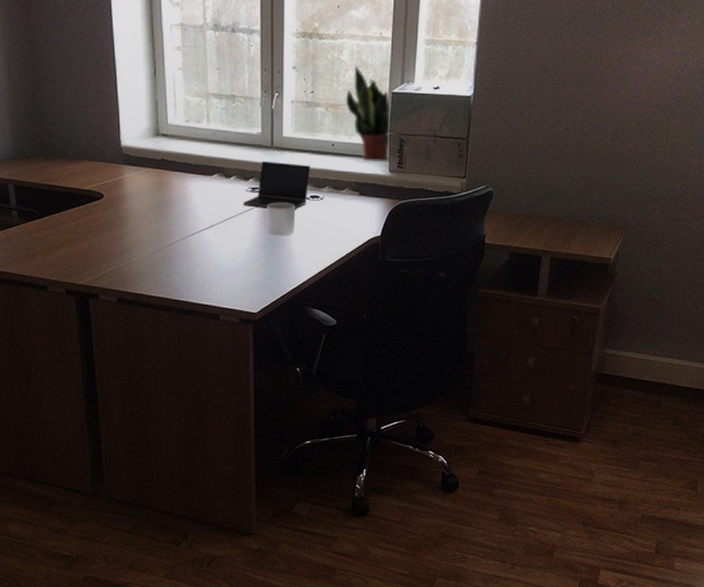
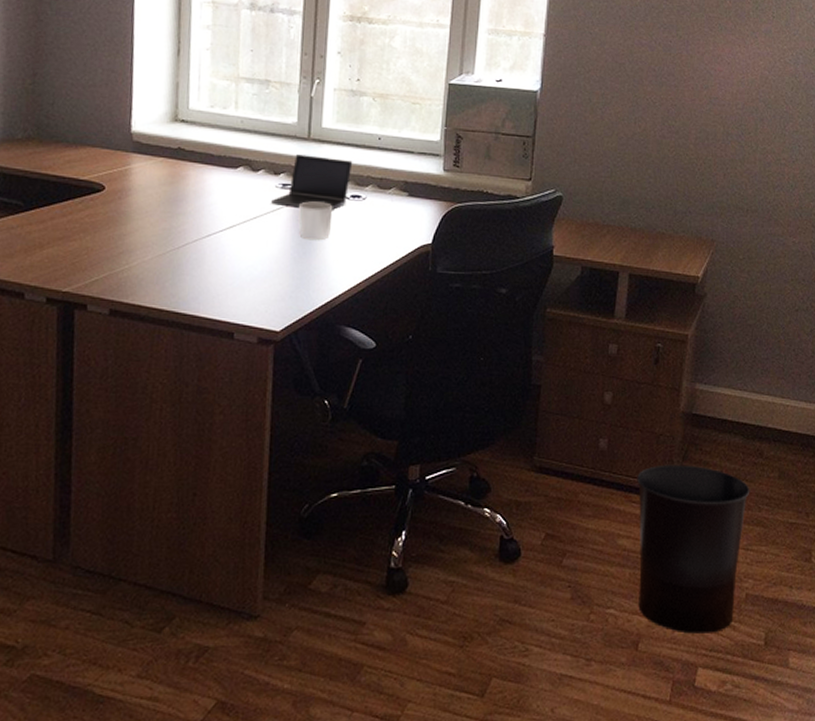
potted plant: present [345,65,392,162] -> none [395,53,448,159]
waste bin: none [554,415,649,545] -> present [637,464,750,634]

